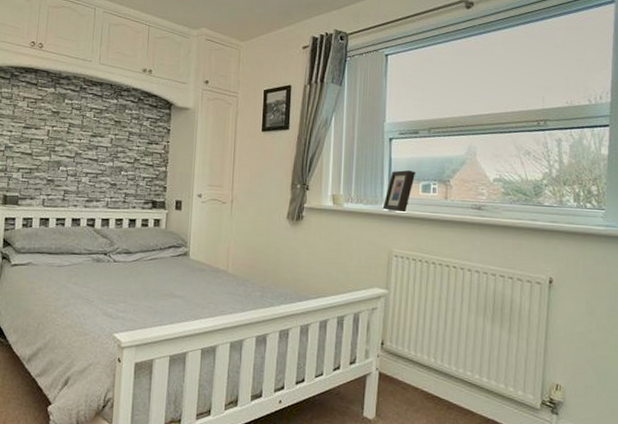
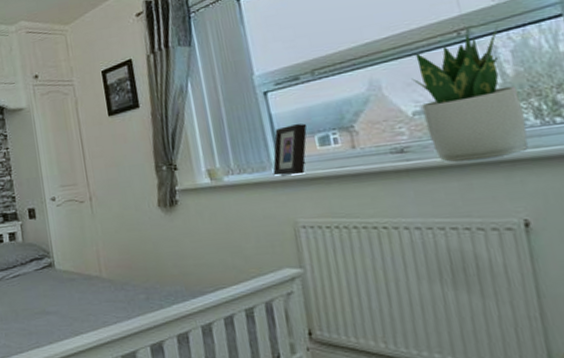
planter: none [499,123,567,226] -> present [411,26,529,162]

